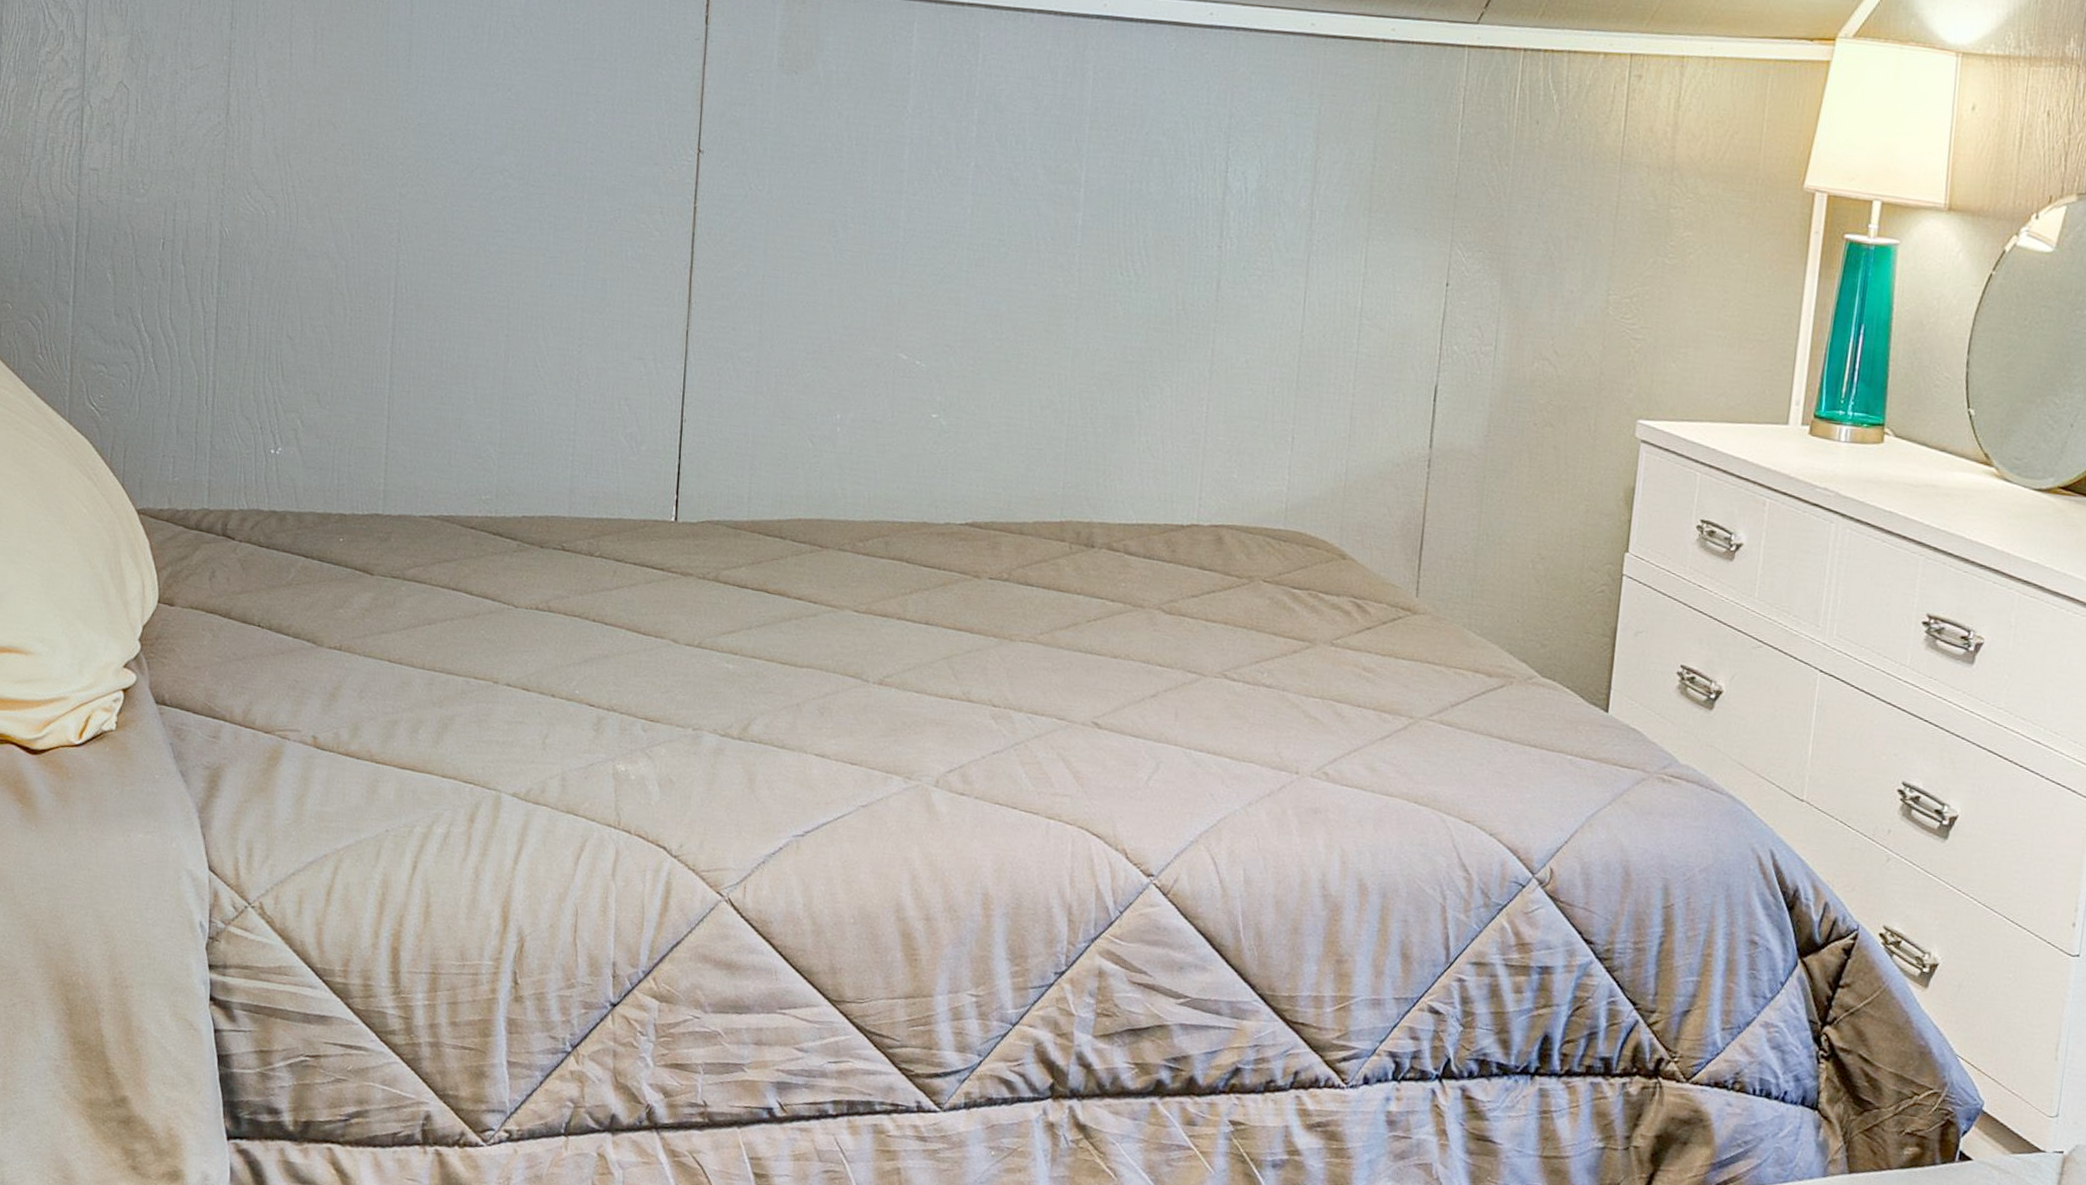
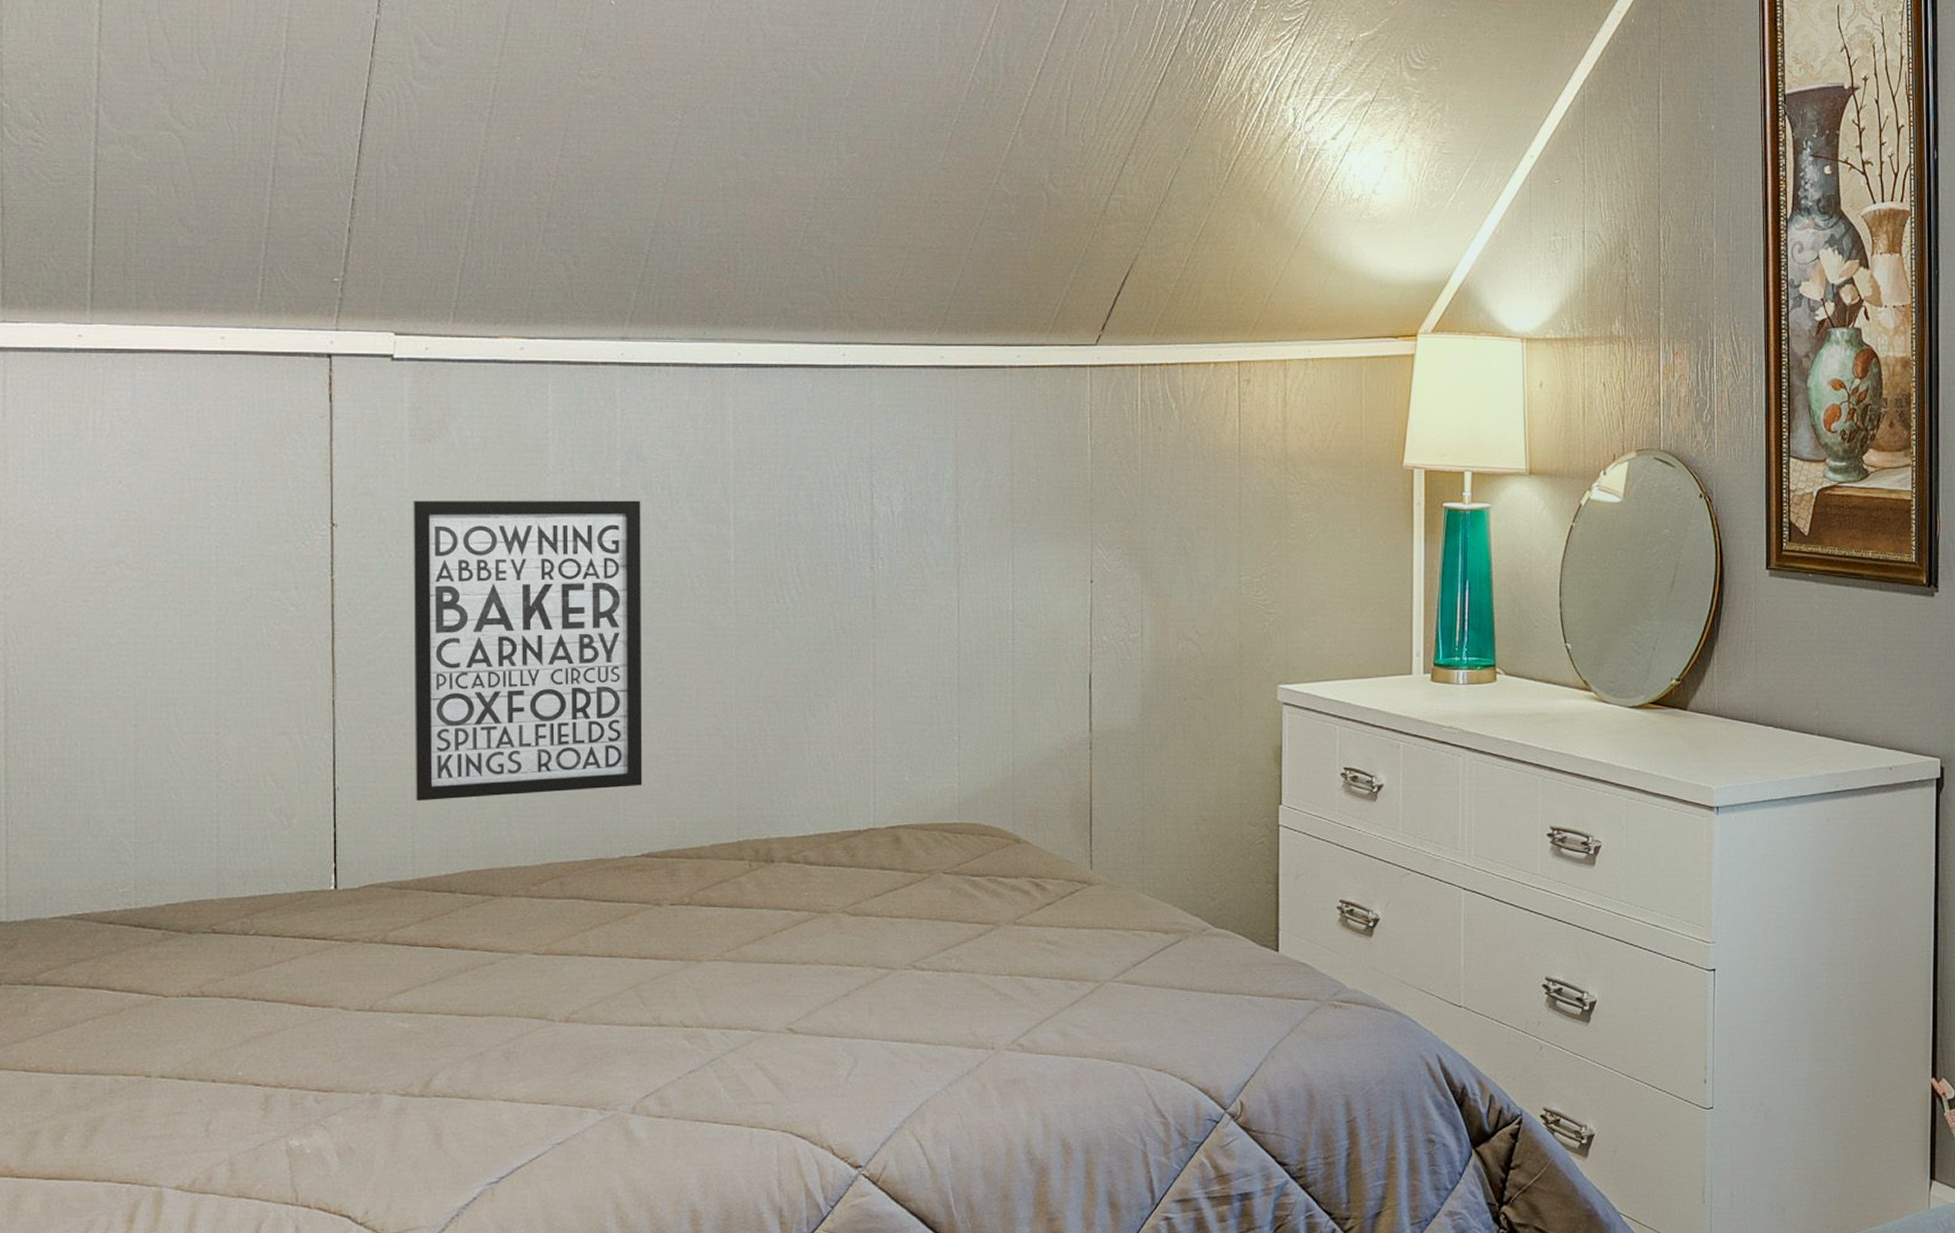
wall art: none [755,133,995,452] -> present [413,500,643,802]

